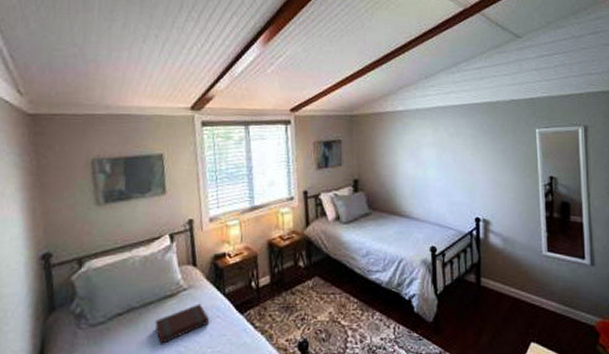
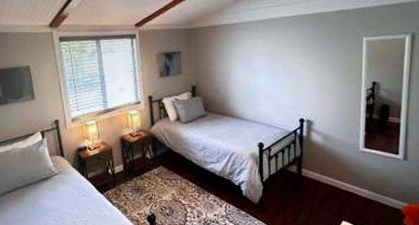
book: present [155,303,210,344] -> none [35,185,78,214]

